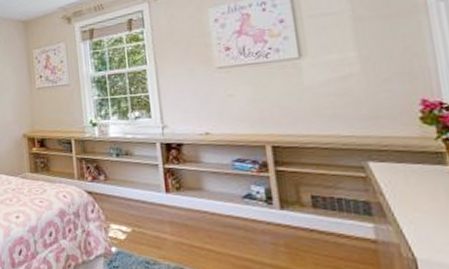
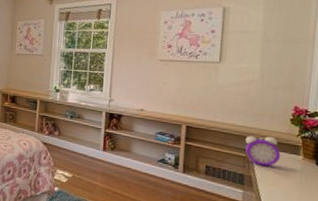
alarm clock: none [360,144,419,187] -> present [245,135,281,167]

